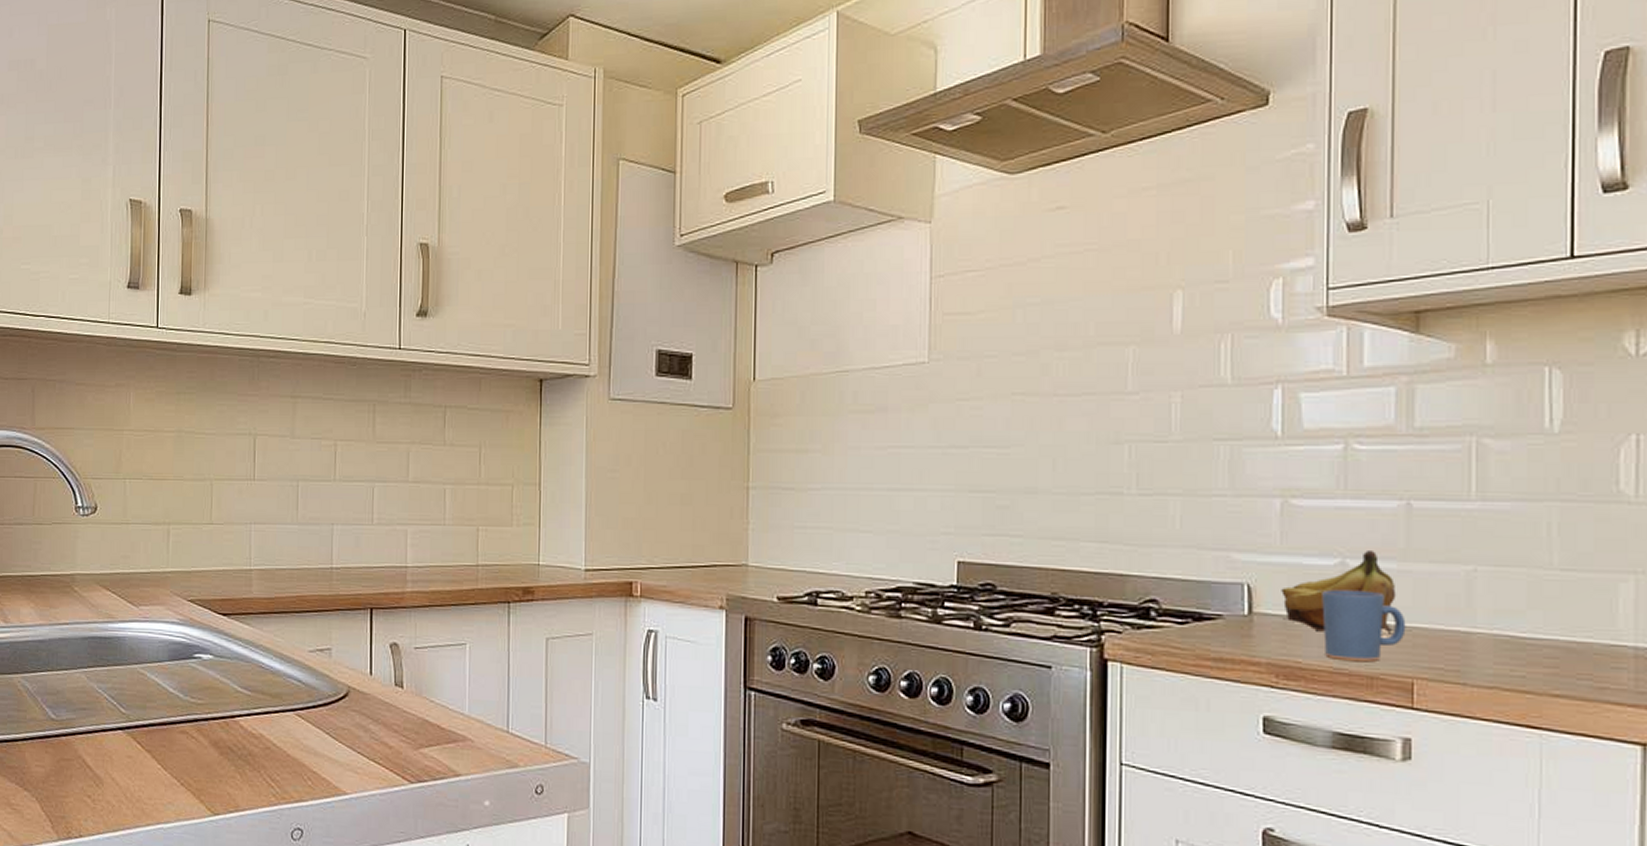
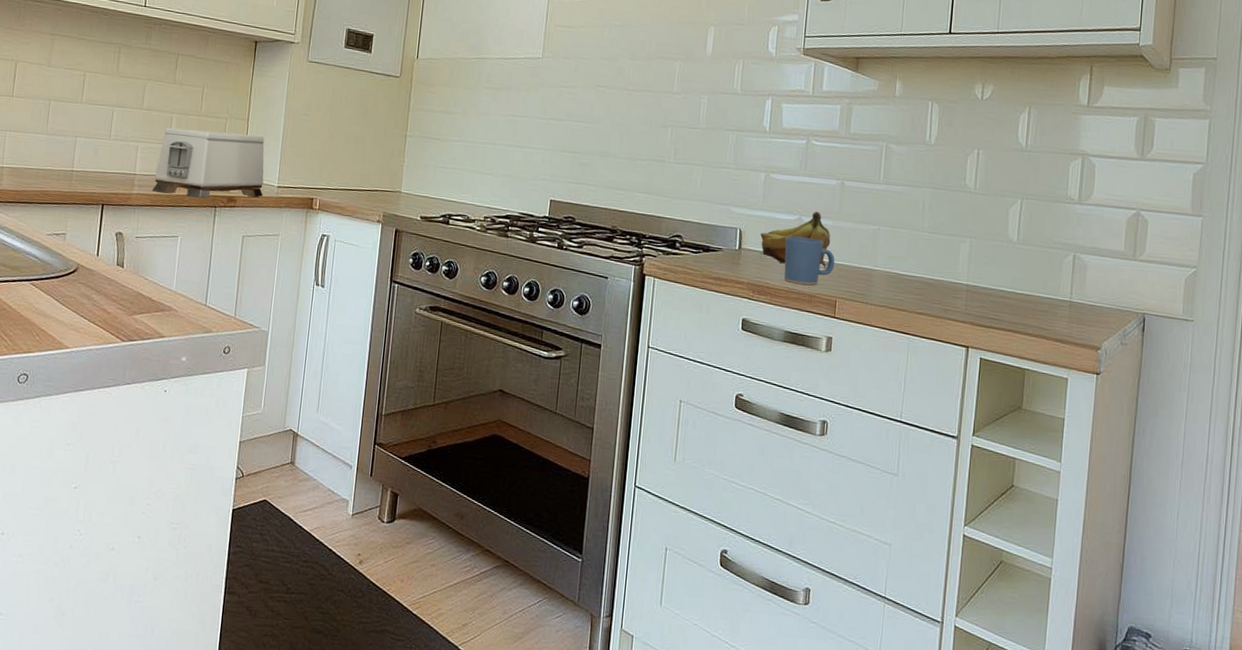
toaster: none [429,502,567,592] -> present [152,127,265,199]

